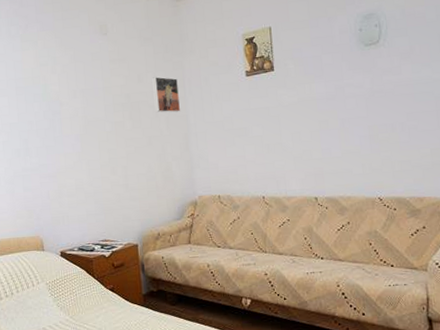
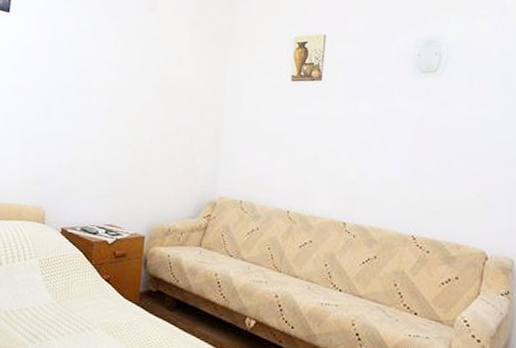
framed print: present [152,76,181,113] -> none [190,63,219,104]

